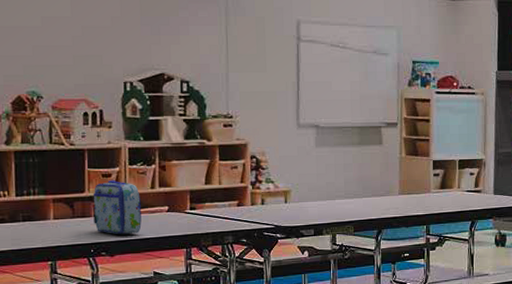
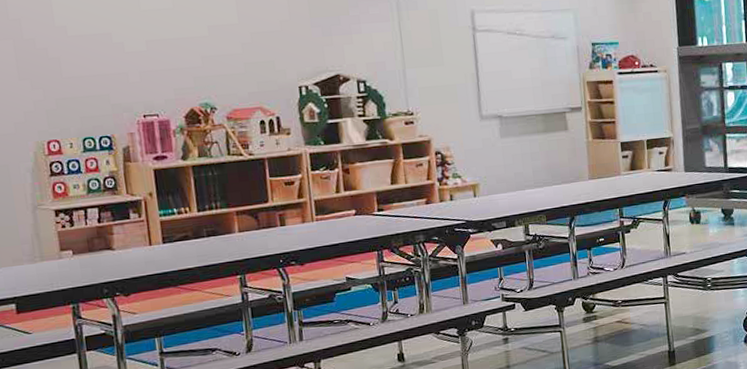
lunch box: present [93,180,142,235] -> none [277,187,330,243]

